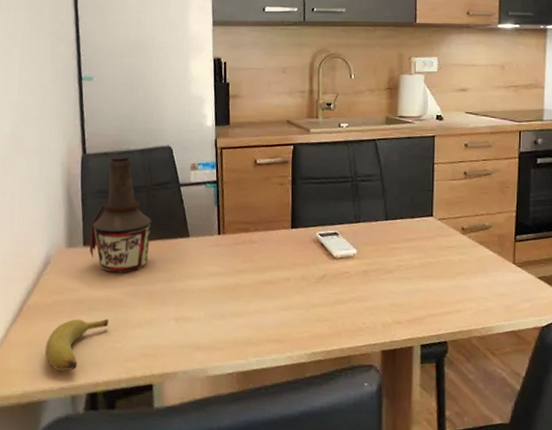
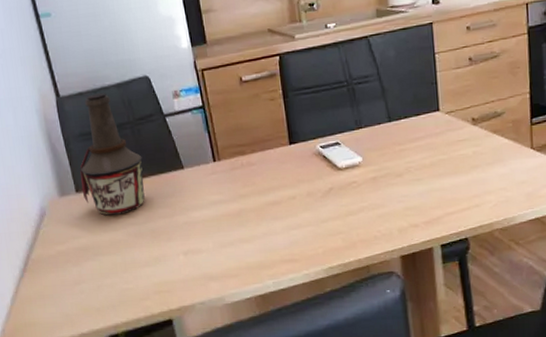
banana: present [45,318,109,371] -> none [58,261,117,318]

